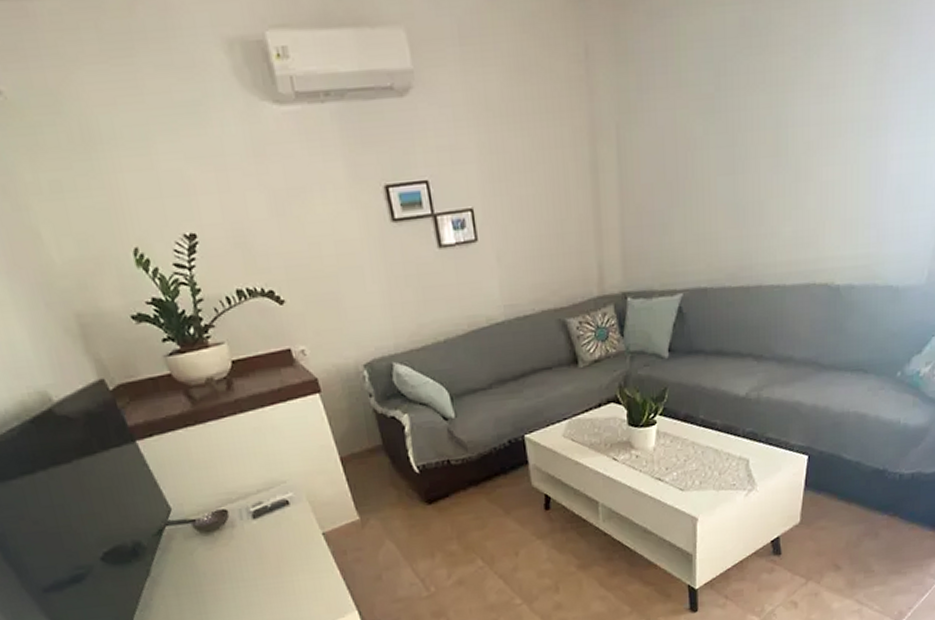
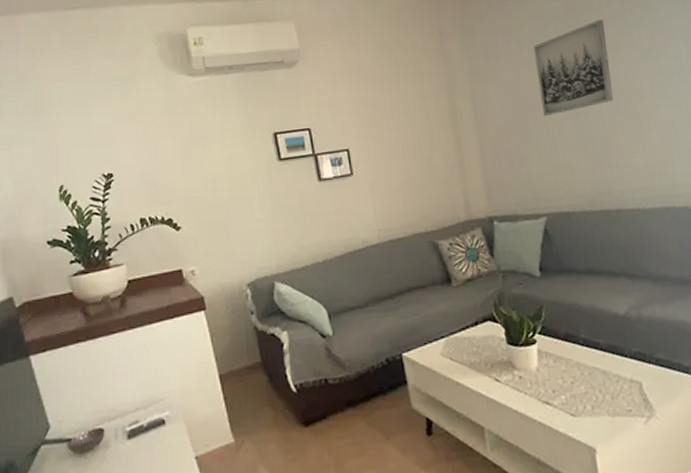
wall art: none [694,43,782,173] -> present [533,20,614,117]

